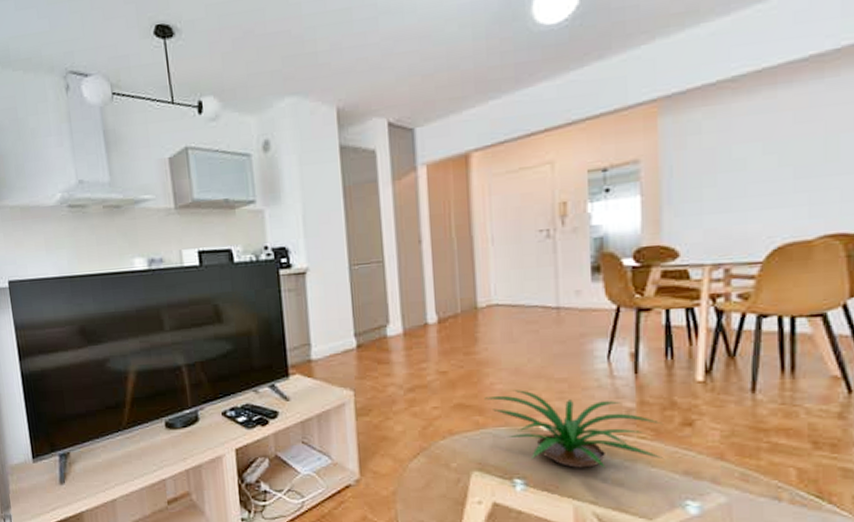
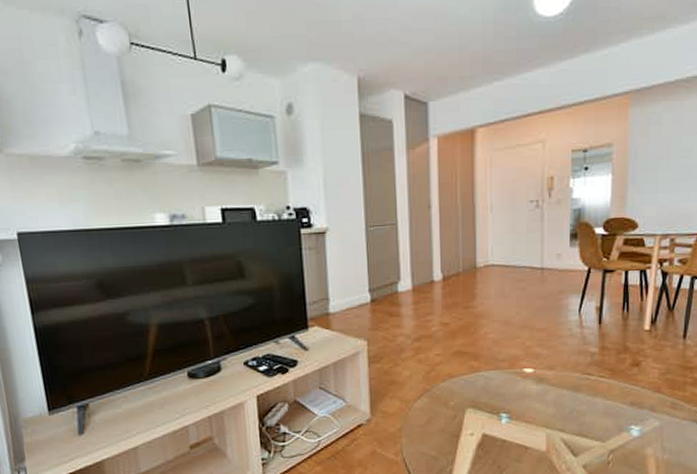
plant: present [484,390,665,469] -> none [479,338,617,403]

